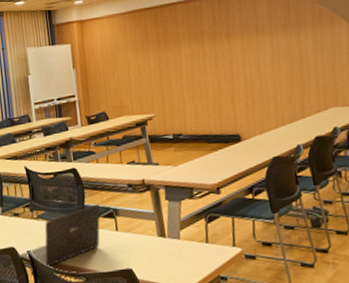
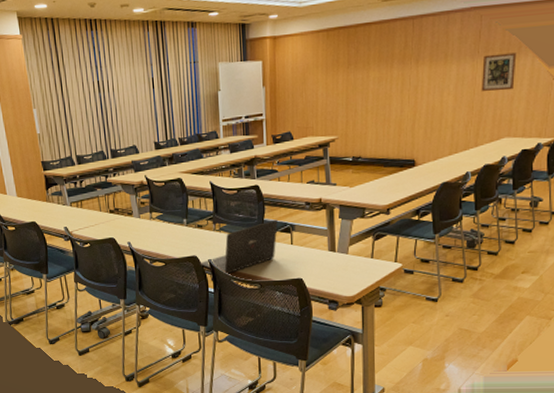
wall art: none [296,22,333,62] -> present [481,52,517,92]

